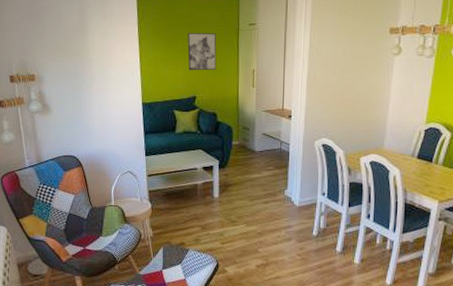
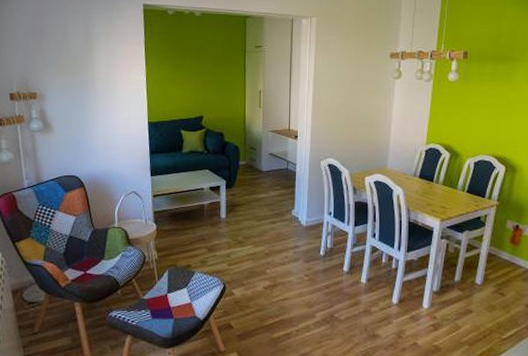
wall art: present [187,32,217,71] -> none [195,53,224,91]

